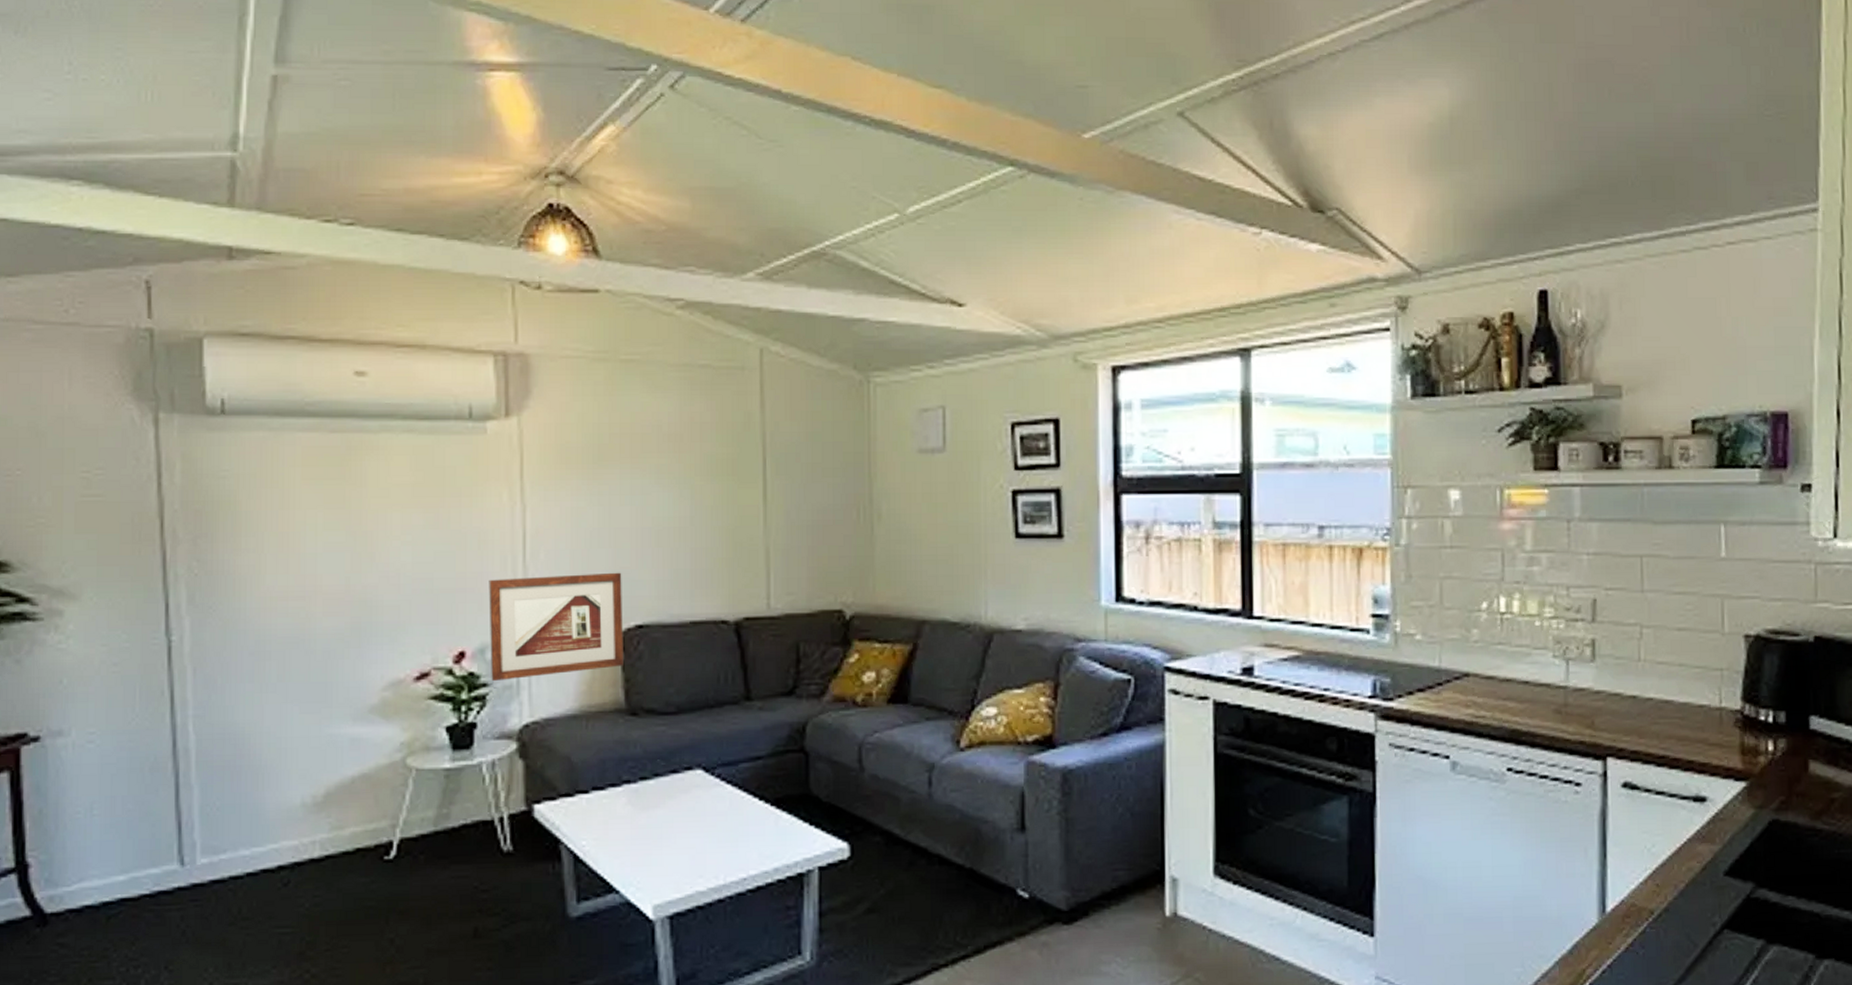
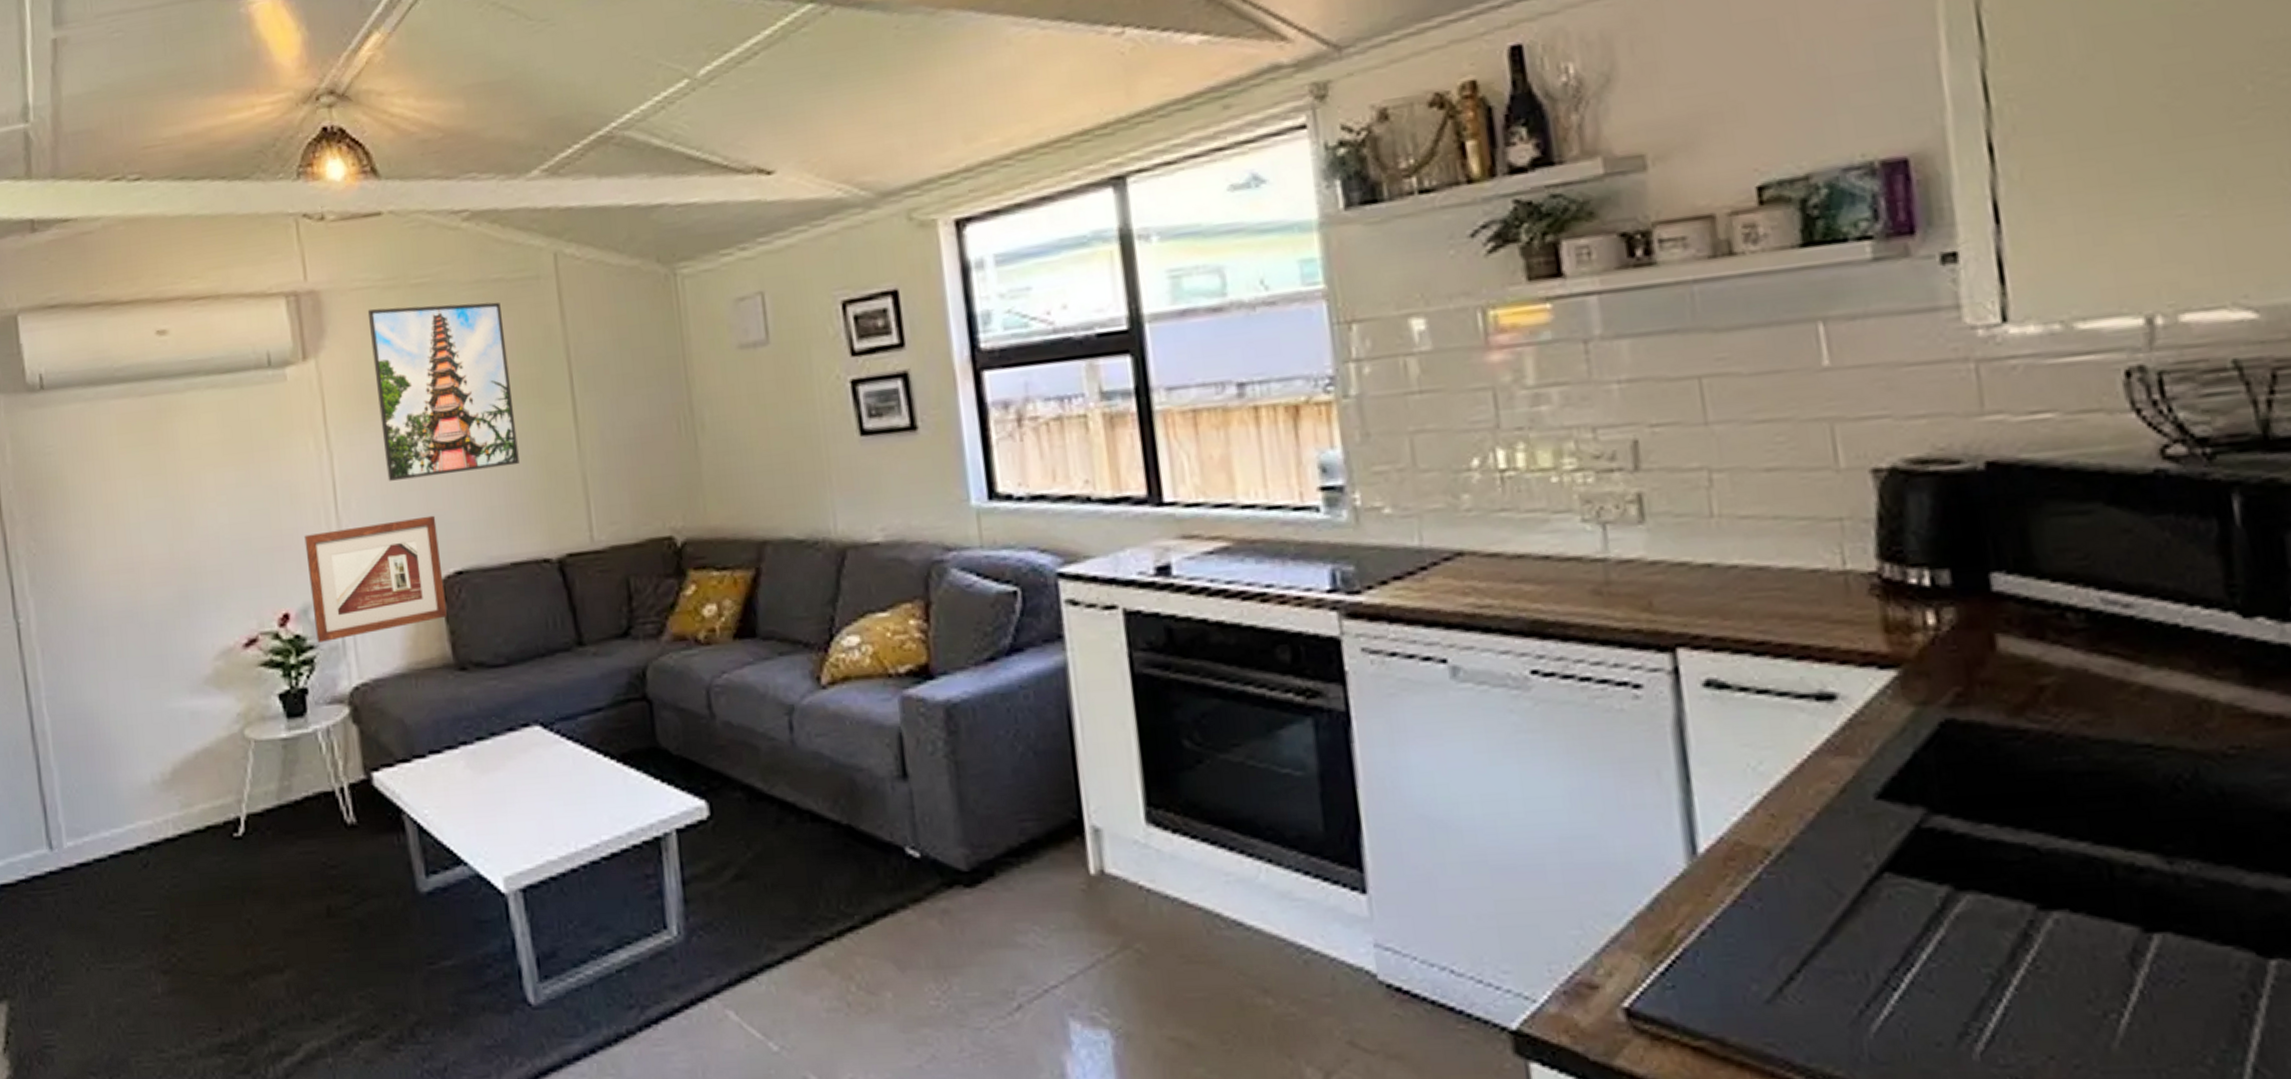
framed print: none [575,377,708,537] -> present [367,302,520,481]

